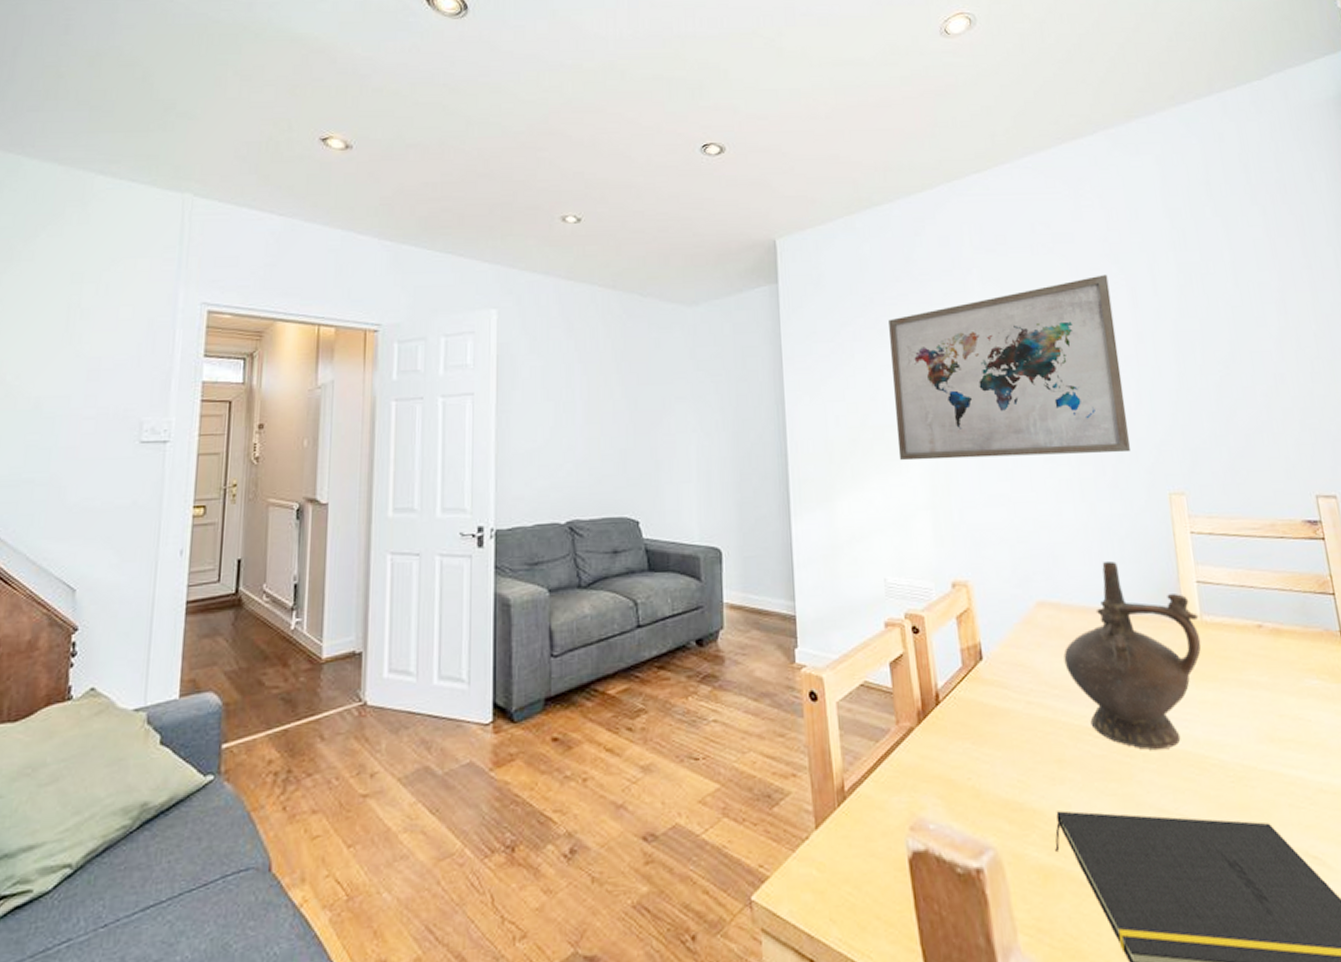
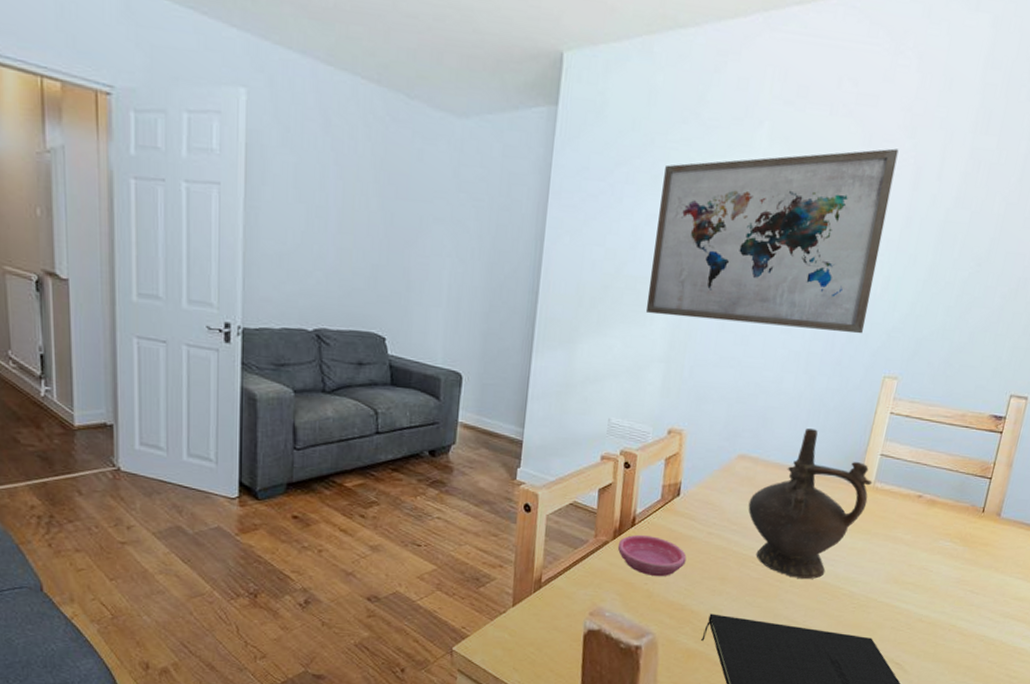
saucer: none [925,714,1010,768] -> present [617,535,687,577]

